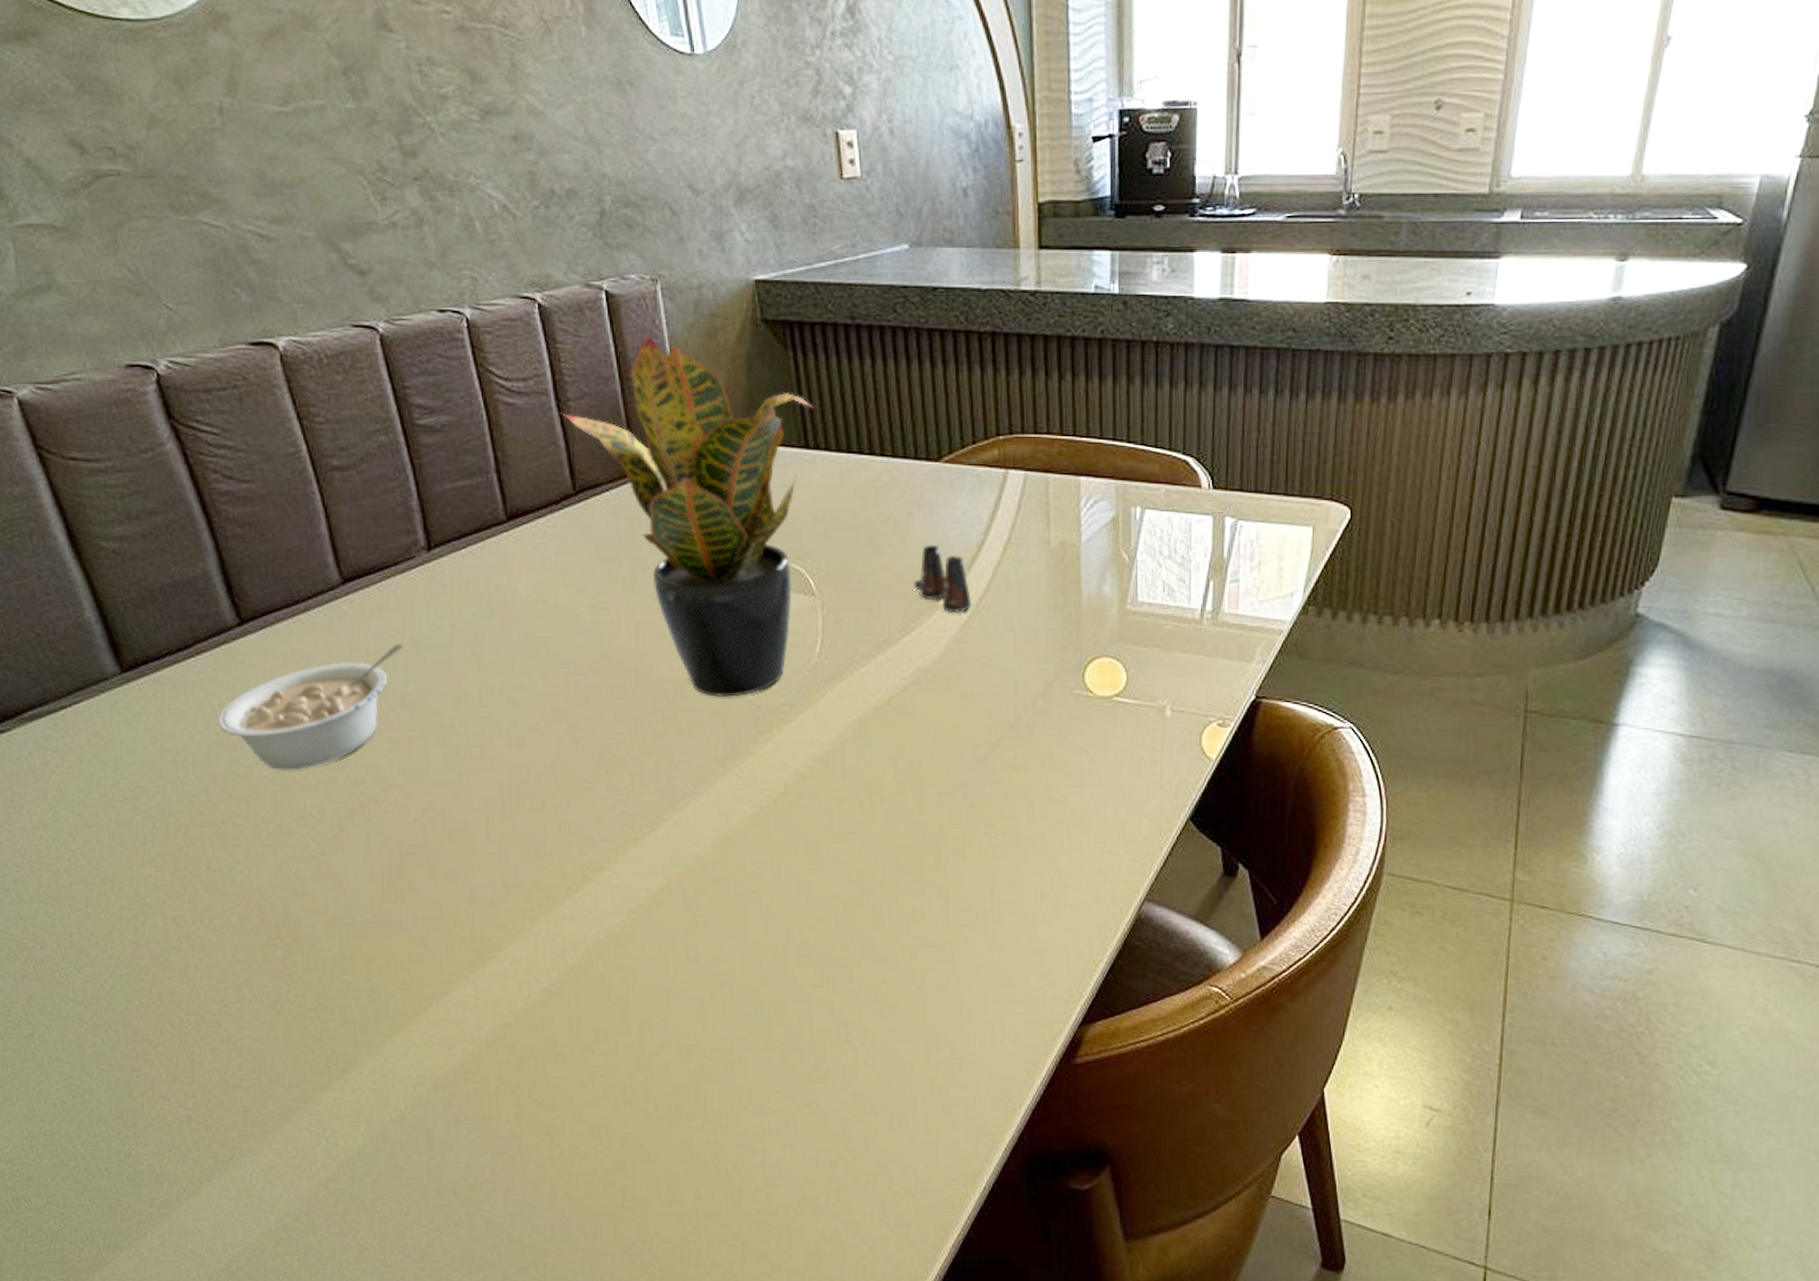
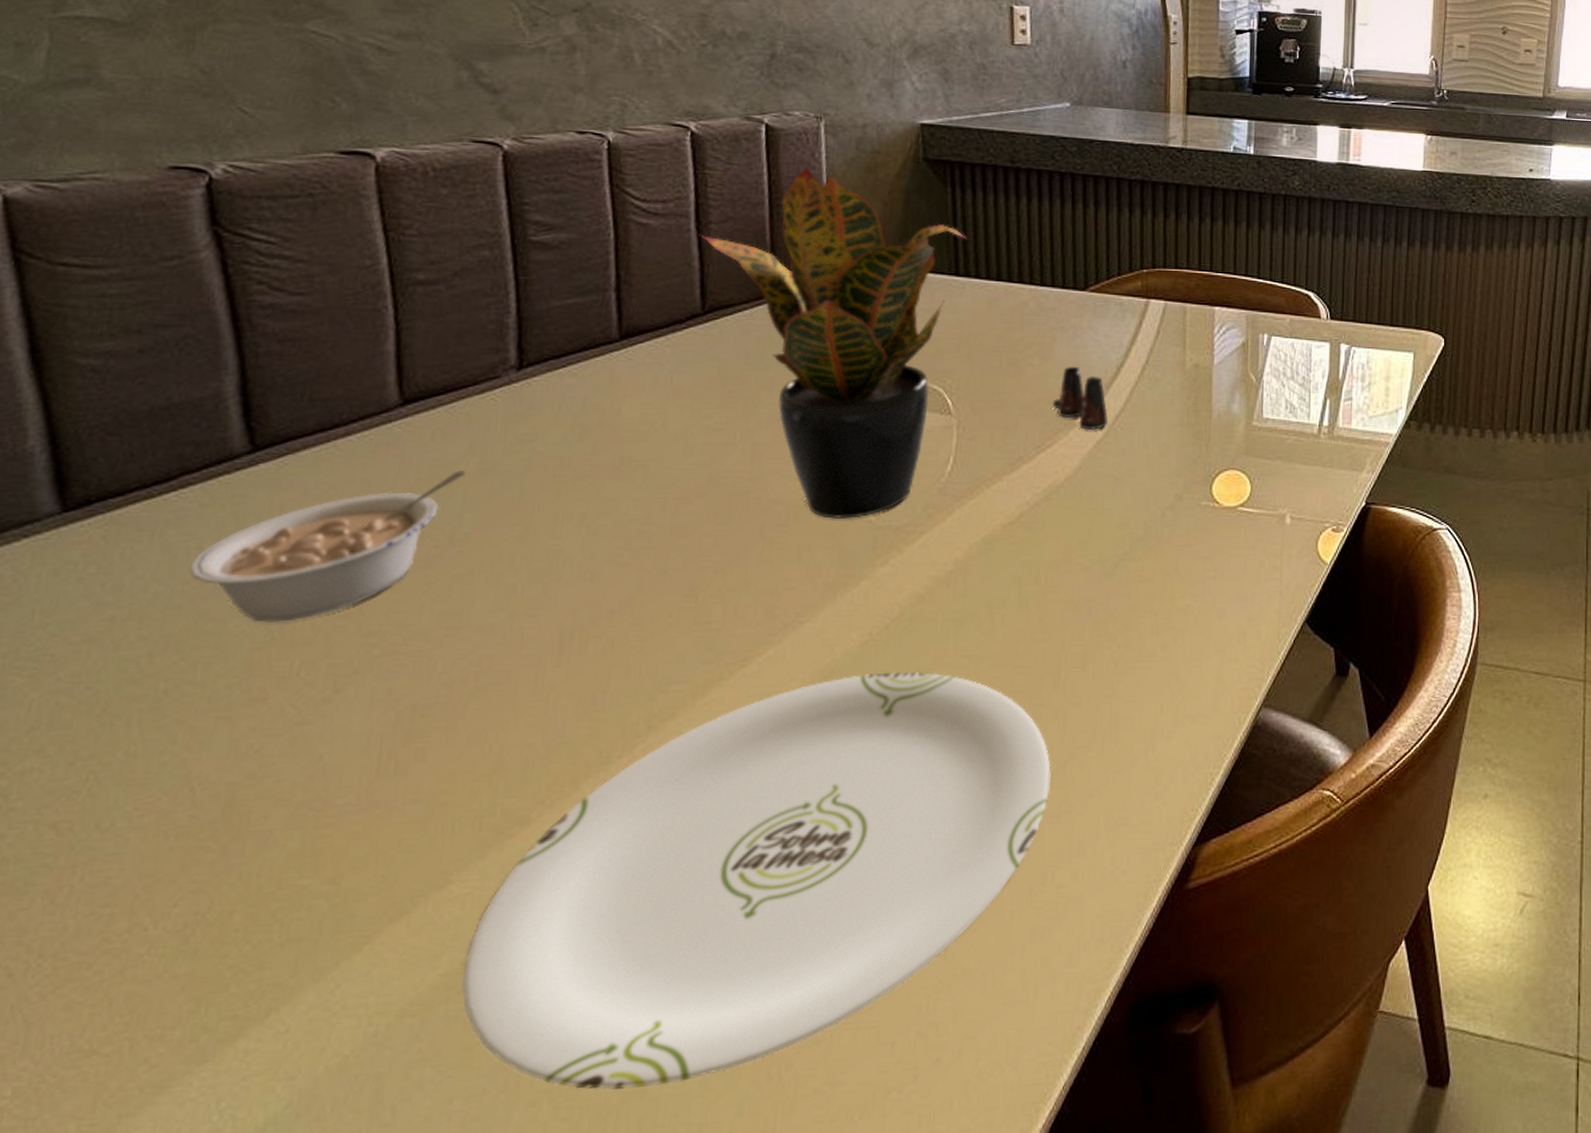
plate: none [473,843,938,1166] -> present [462,672,1051,1090]

